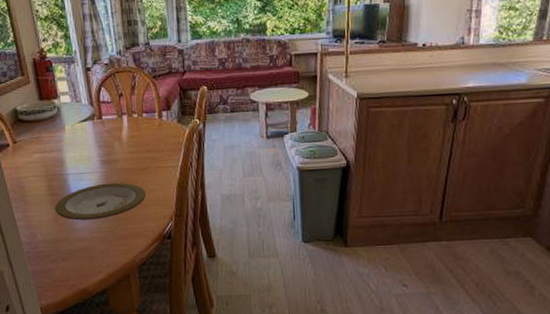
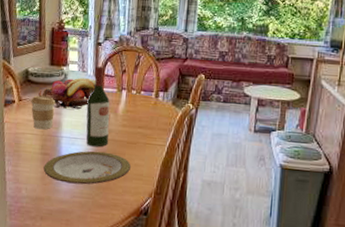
coffee cup: none [26,134,56,170] -> present [31,95,56,130]
fruit basket: none [33,107,104,145] -> present [38,77,105,110]
wine bottle: none [87,93,118,179] -> present [86,66,110,147]

